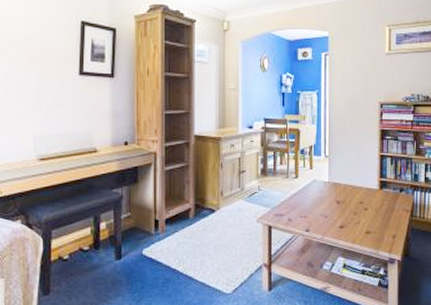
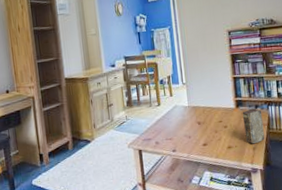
book: none [385,192,407,231] -> present [242,108,265,144]

